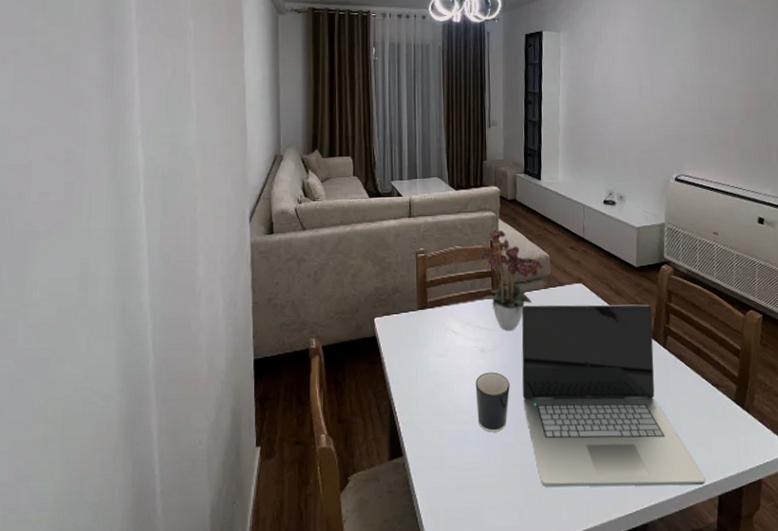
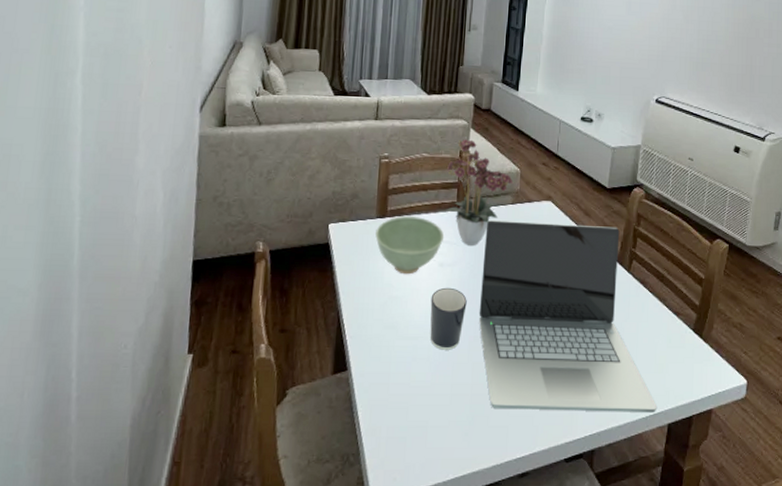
bowl: none [418,306,483,362] -> present [375,216,445,275]

